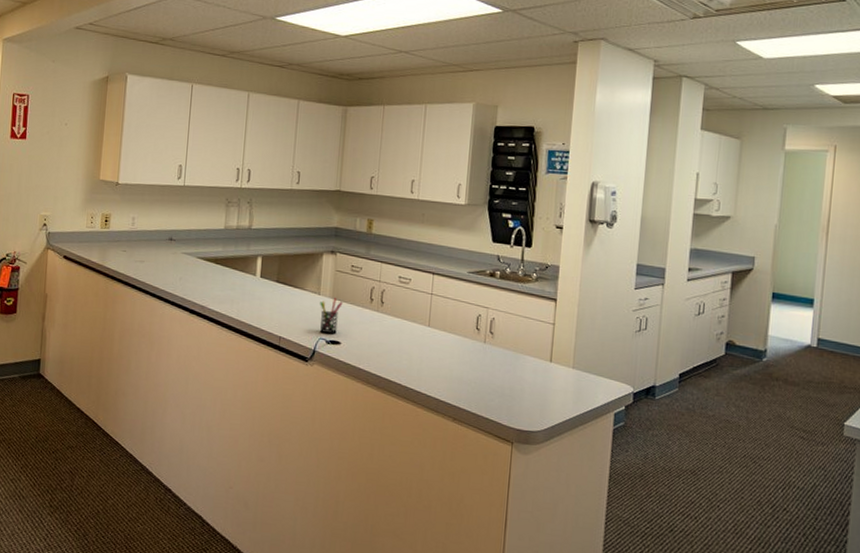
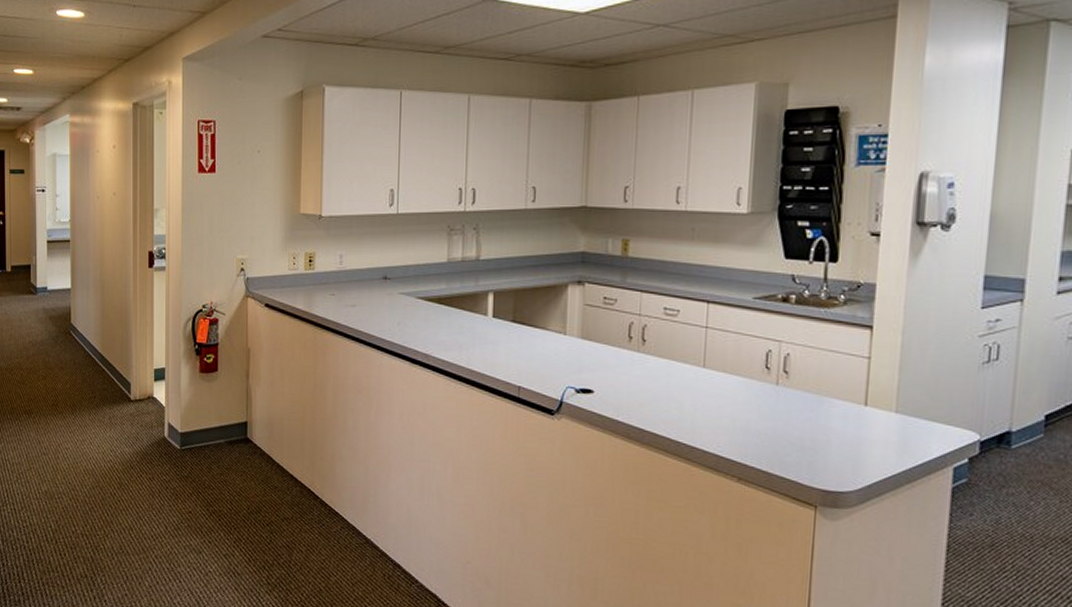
pen holder: present [320,298,343,333] -> none [566,338,595,380]

